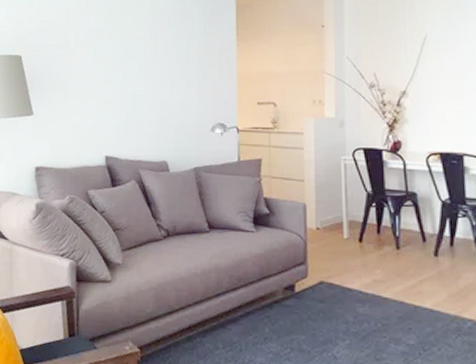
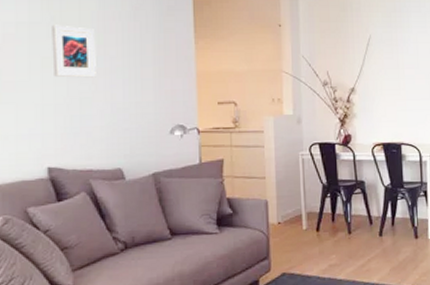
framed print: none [112,31,148,78] -> present [52,24,96,78]

